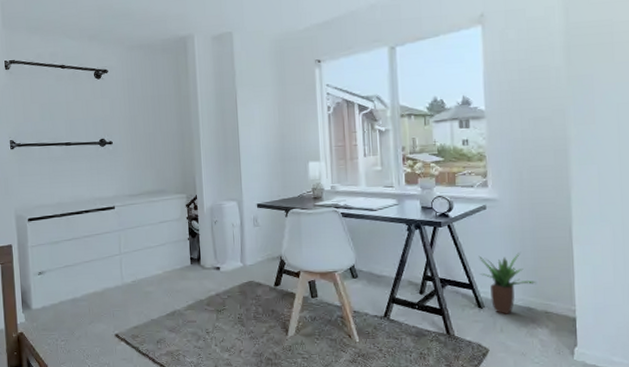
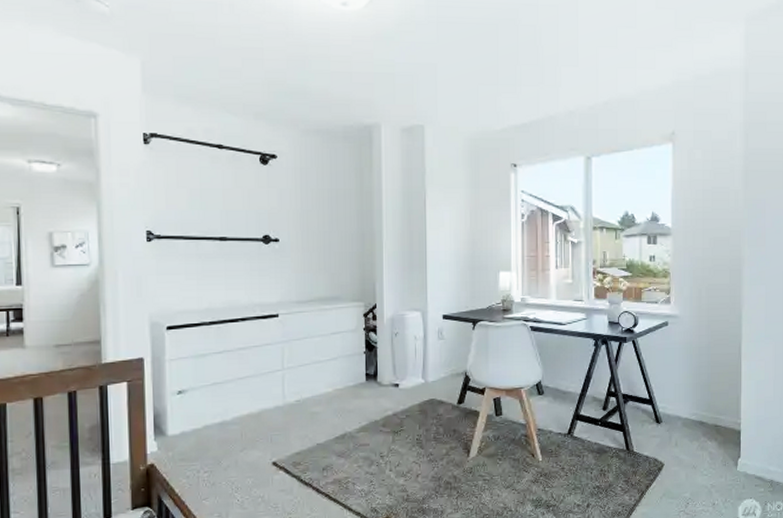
potted plant: present [479,253,536,314] -> none [659,368,708,429]

